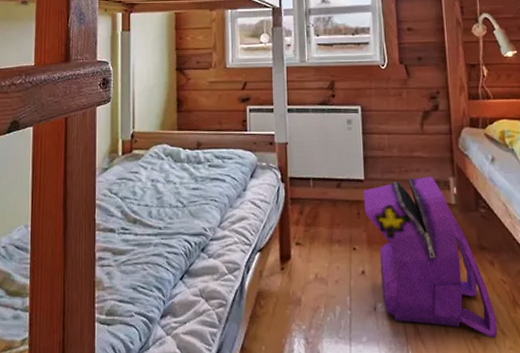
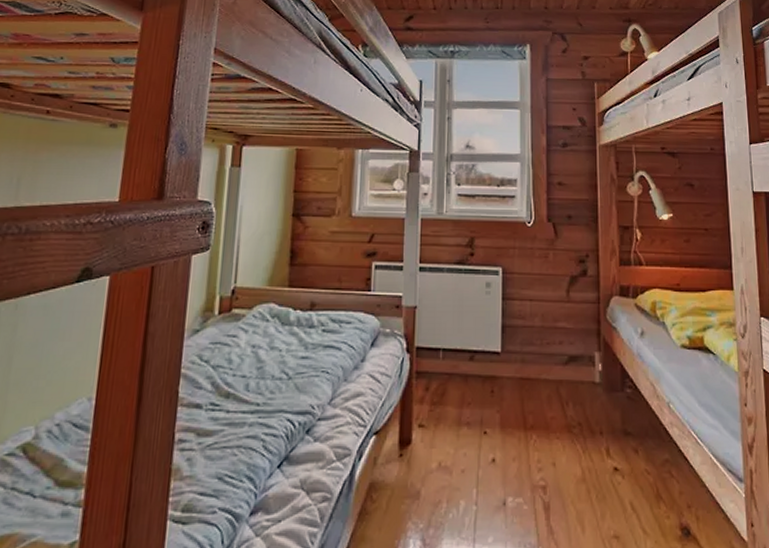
backpack: present [363,176,498,338] -> none [499,350,638,537]

